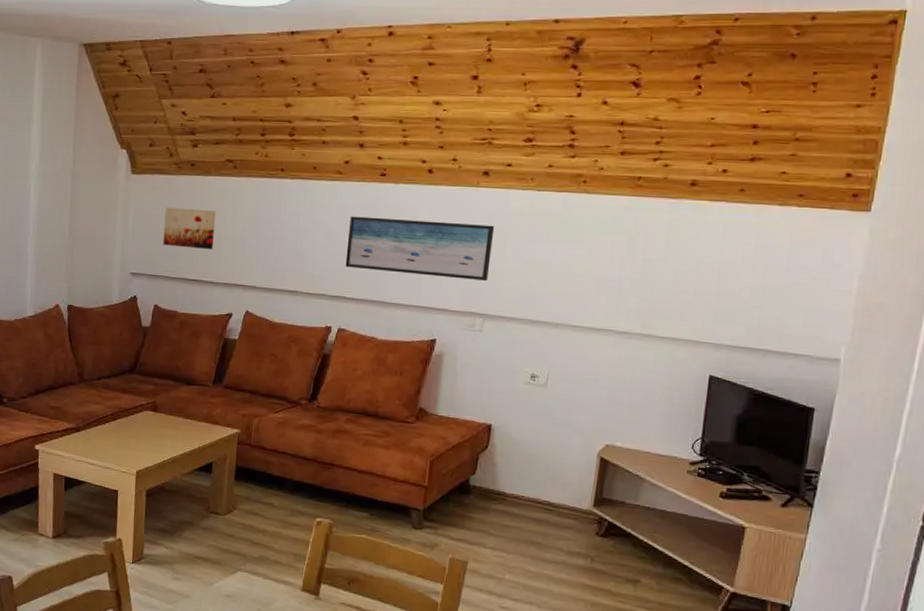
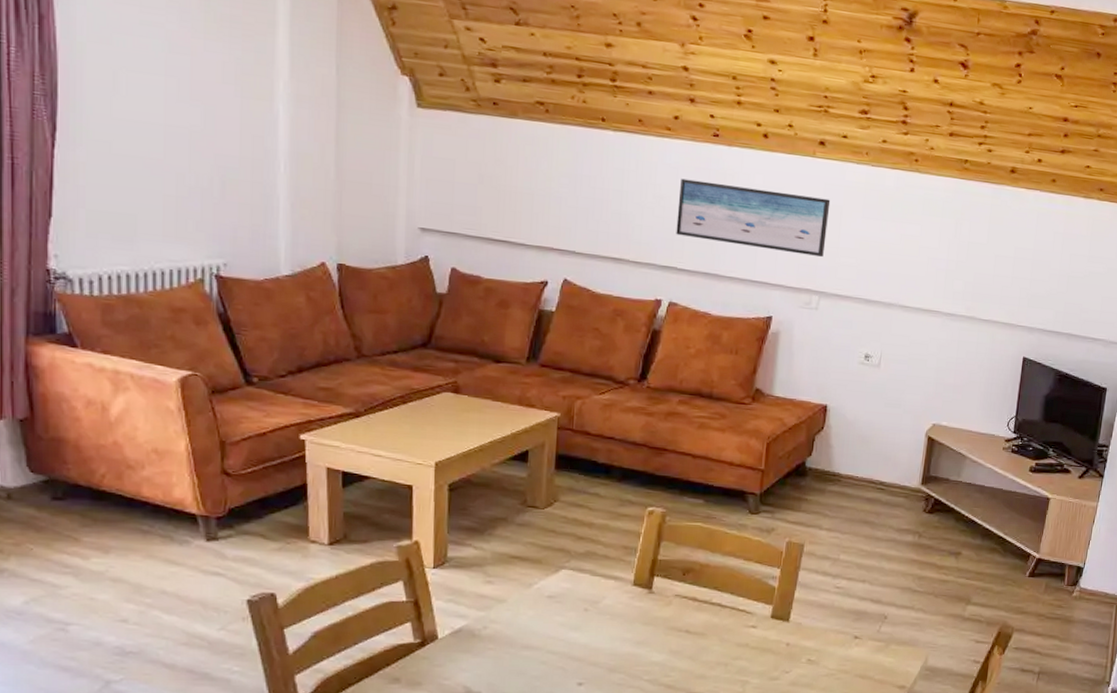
wall art: present [163,207,216,250] -> none [460,151,525,207]

